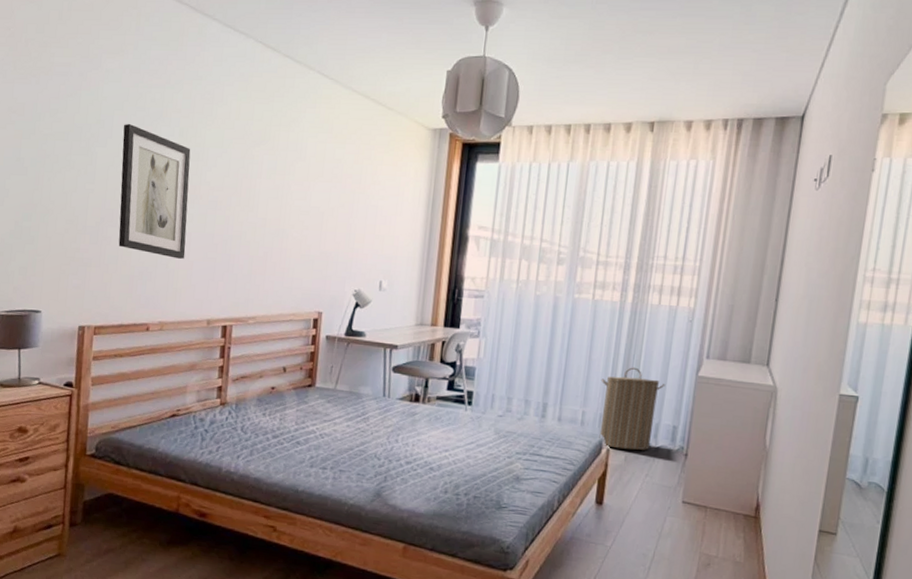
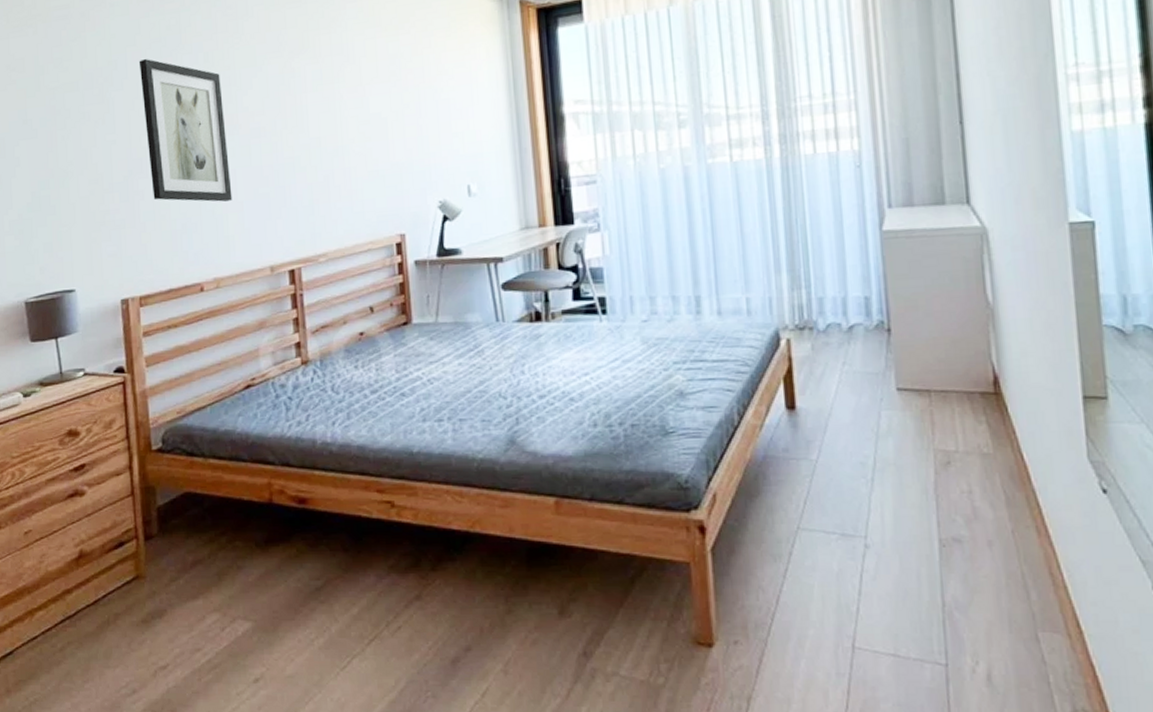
laundry hamper: present [599,367,666,451] -> none [761,233,844,337]

